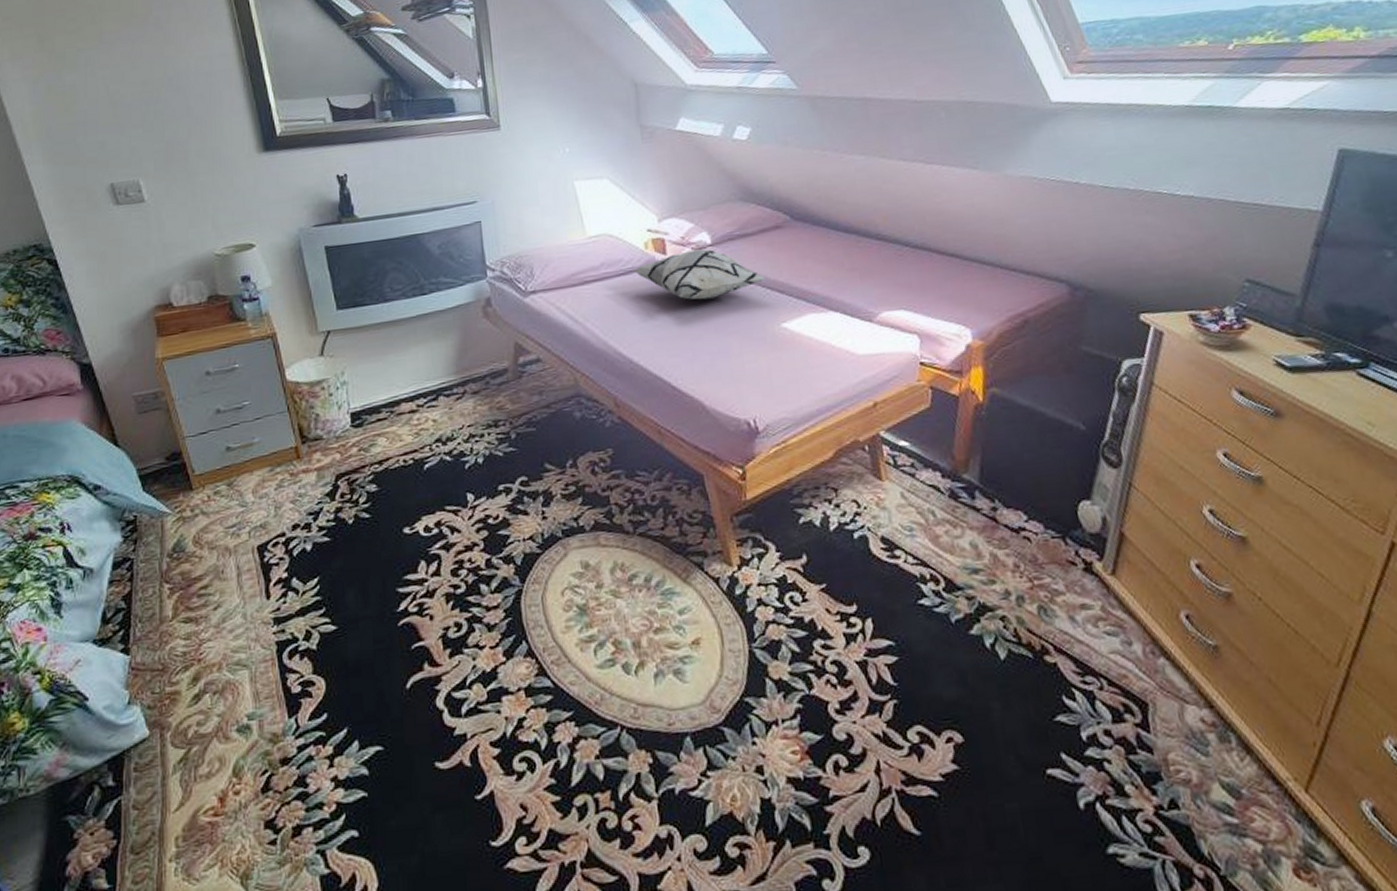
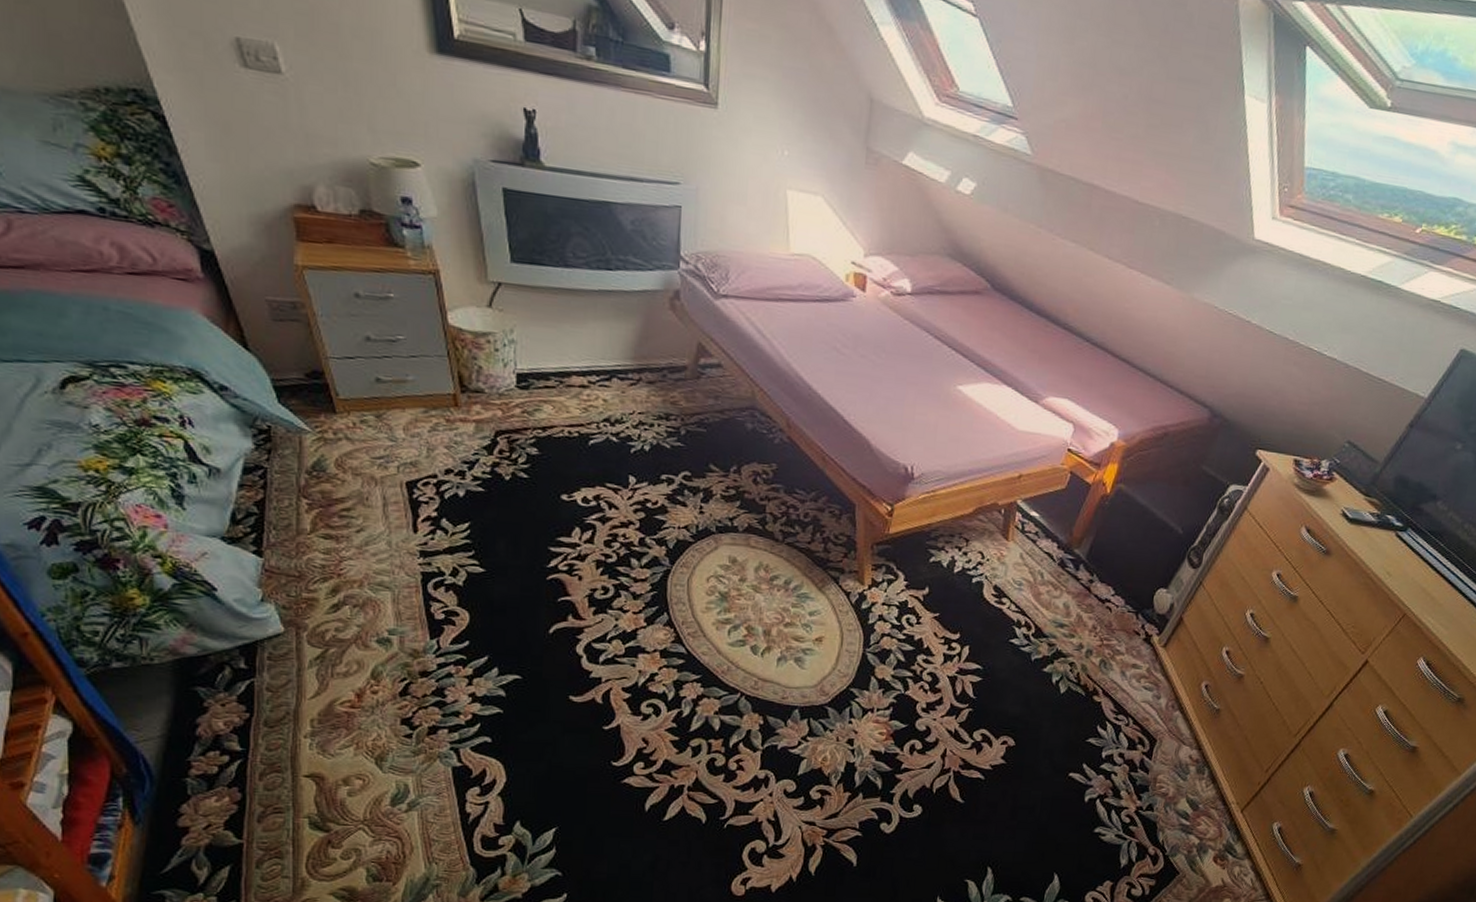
decorative pillow: present [634,249,766,300] -> none [830,293,954,347]

